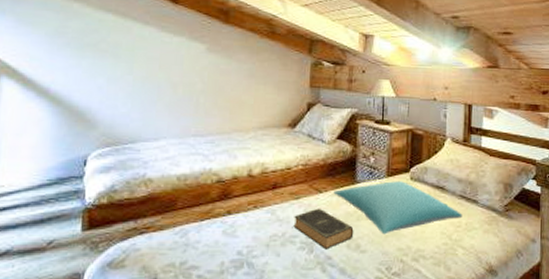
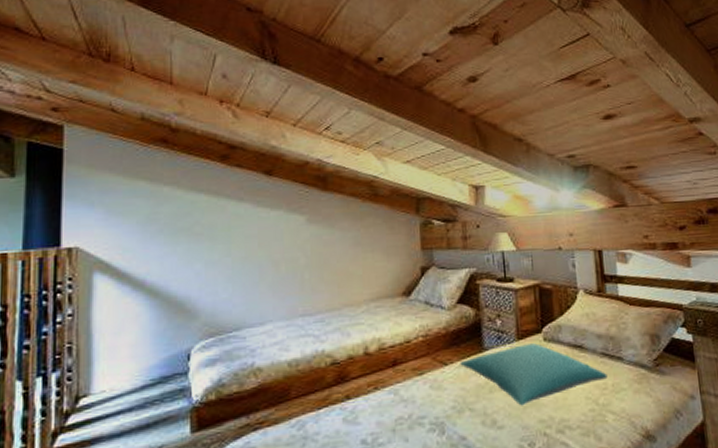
book: present [293,208,354,250] -> none [419,382,488,429]

